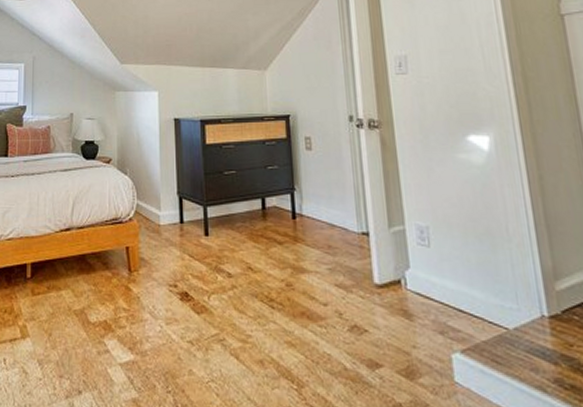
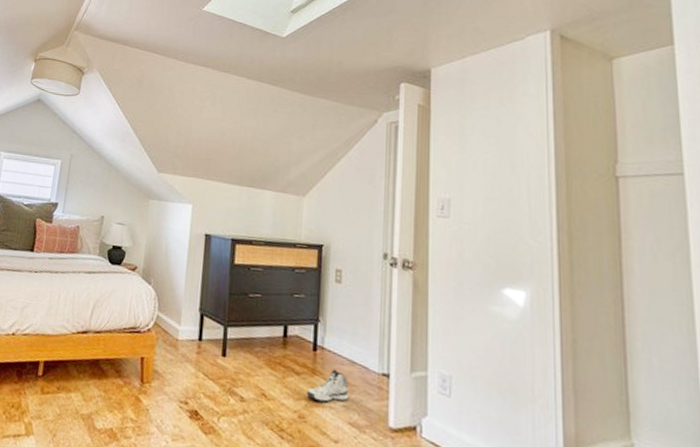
sneaker: none [291,234,333,268] -> present [306,368,349,403]

